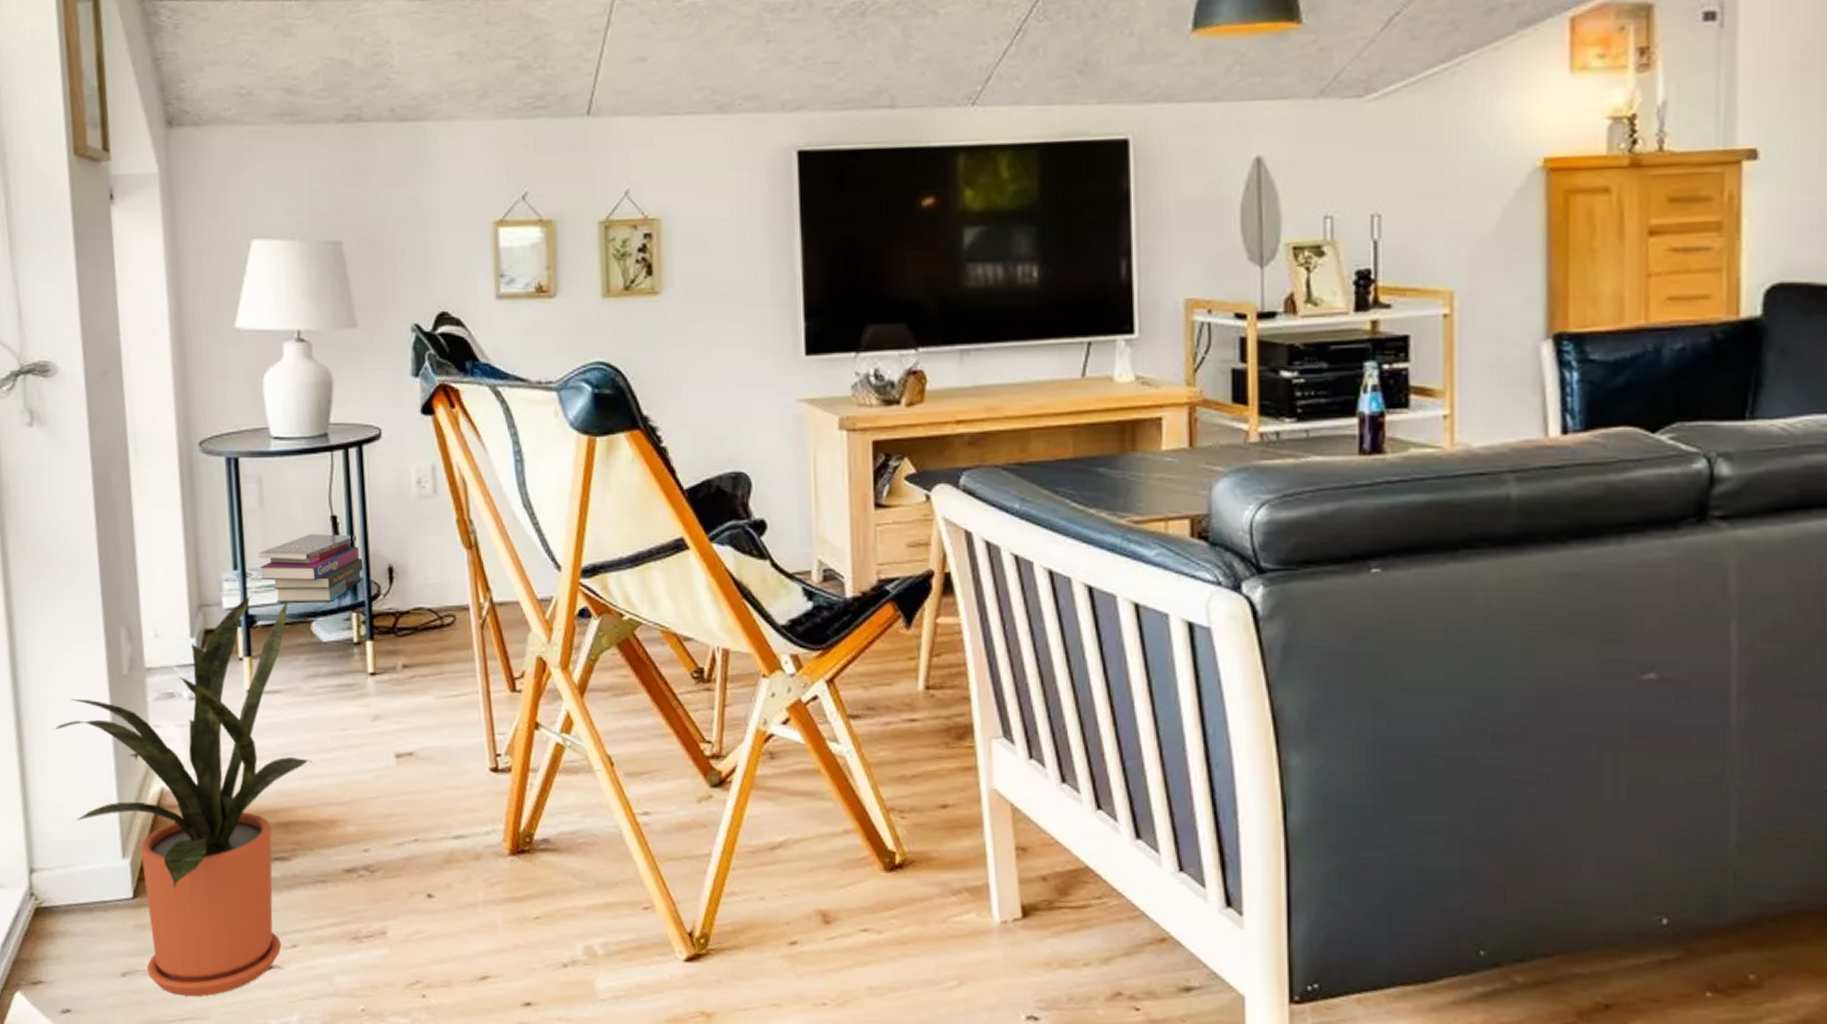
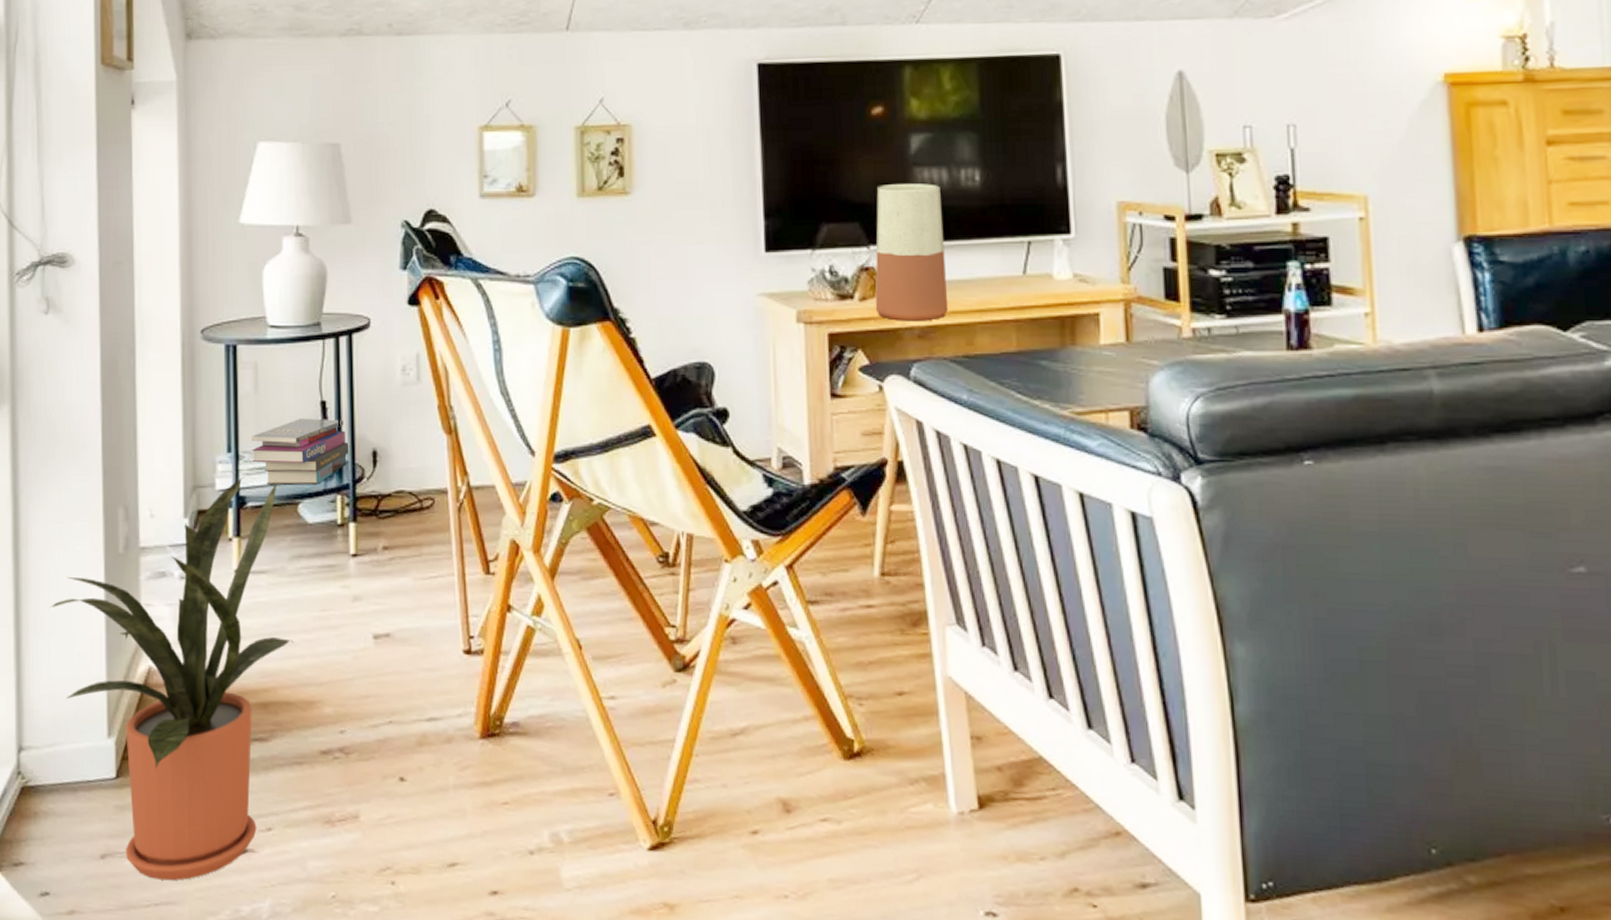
vase: none [923,281,1000,427] -> present [875,183,947,321]

